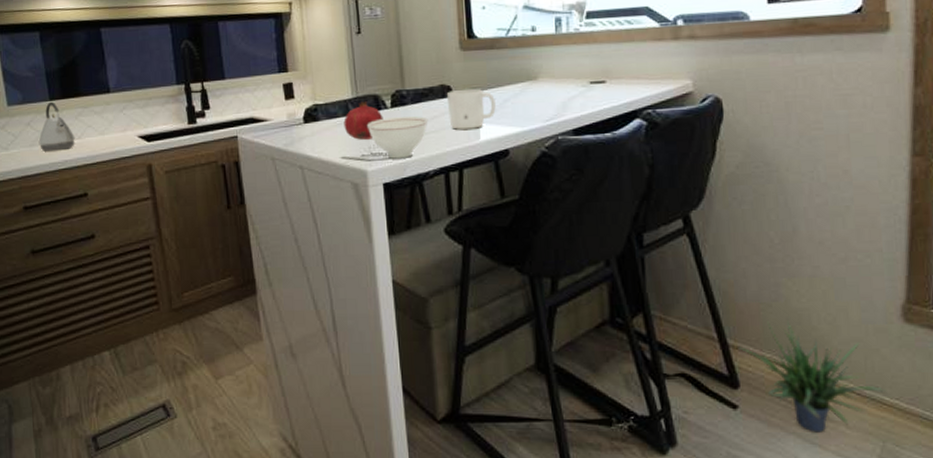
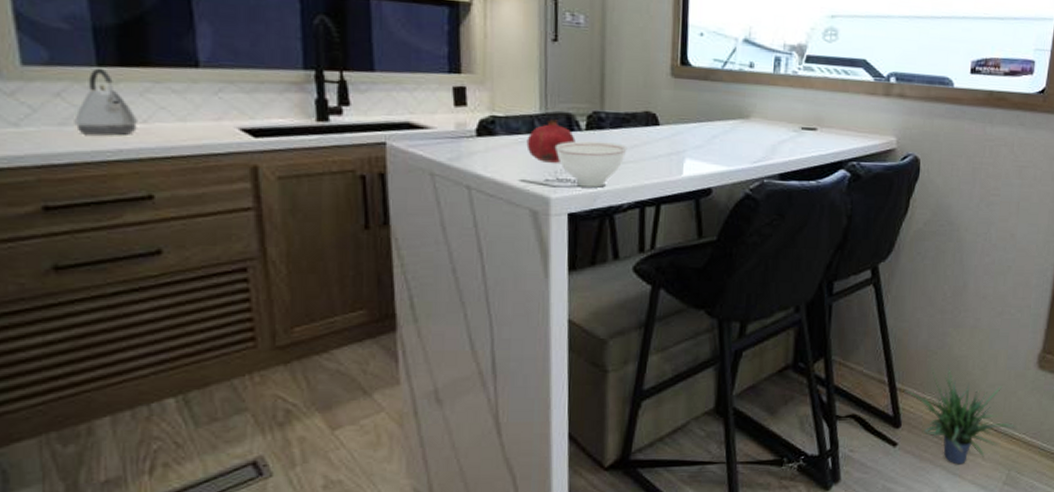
mug: present [446,88,496,130] -> none [650,119,703,163]

